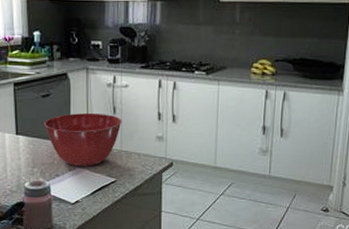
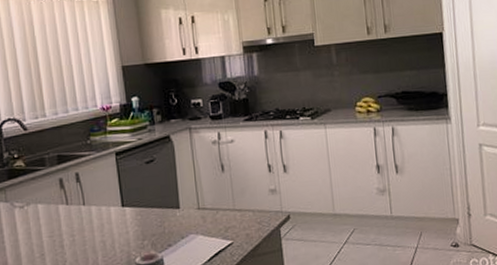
mixing bowl: present [44,113,122,167] -> none [151,173,232,233]

